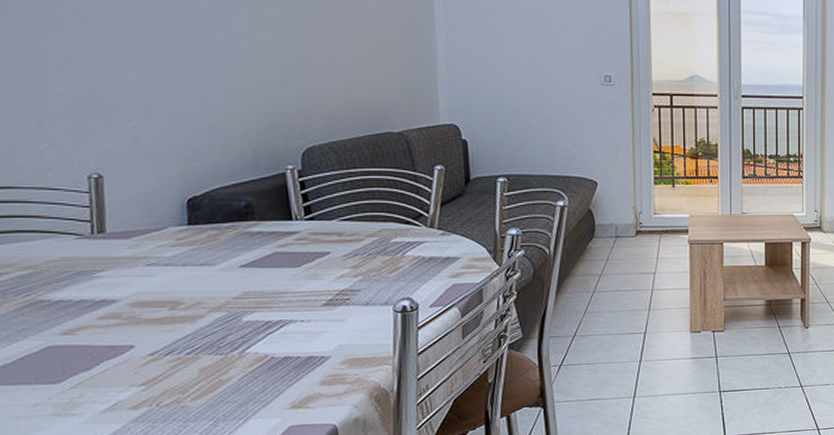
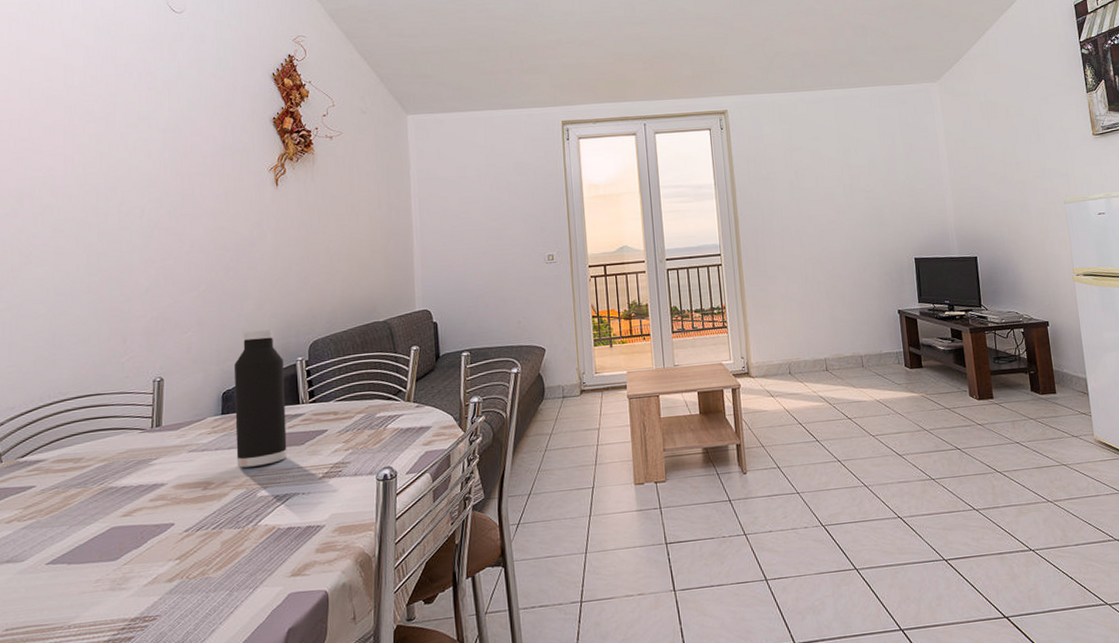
water bottle: none [201,128,279,288] -> present [234,329,287,468]

